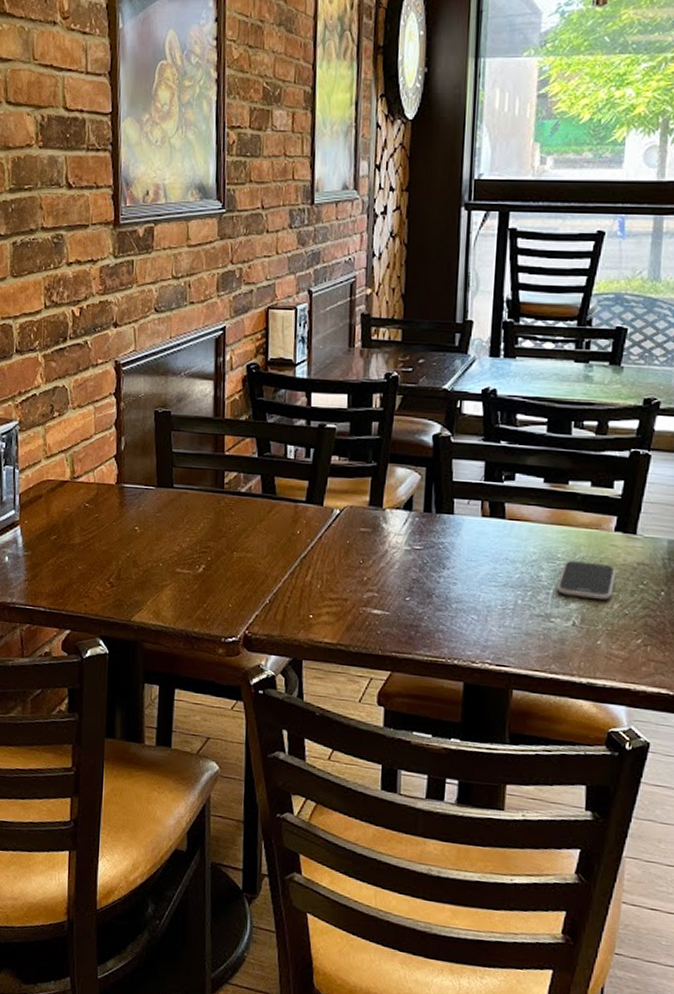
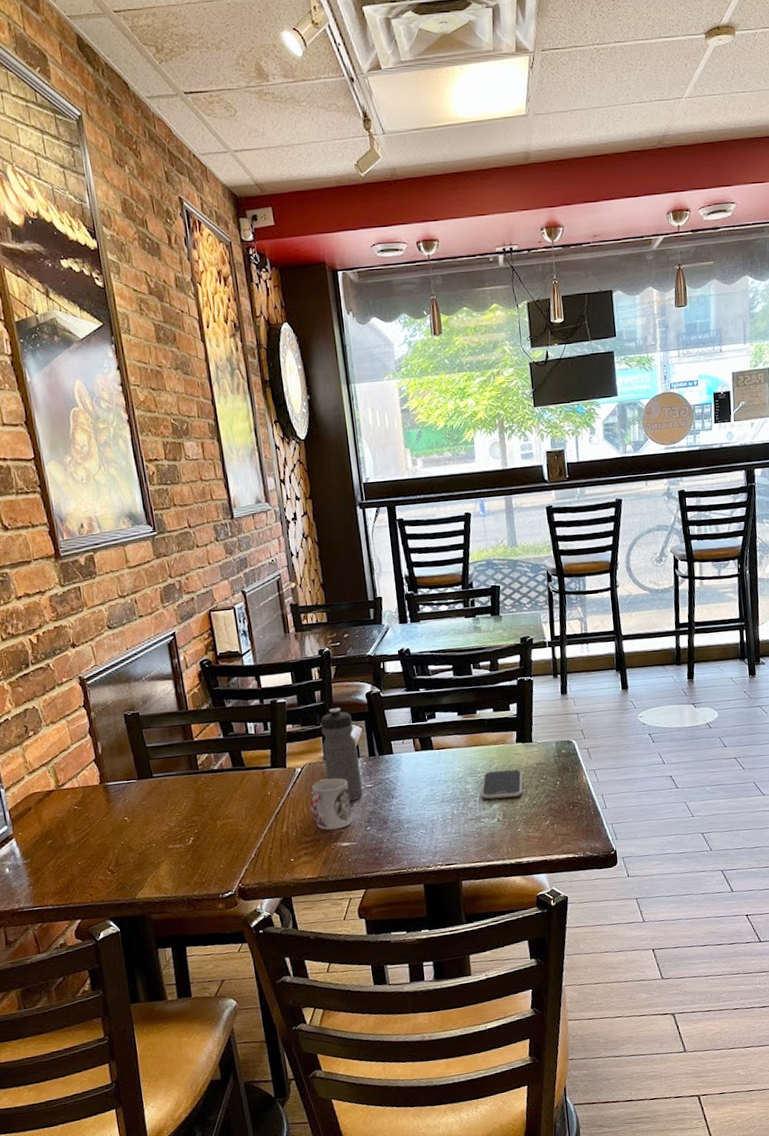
cup: none [342,528,393,592] -> present [310,778,353,830]
water bottle: none [368,446,412,563] -> present [321,708,364,802]

